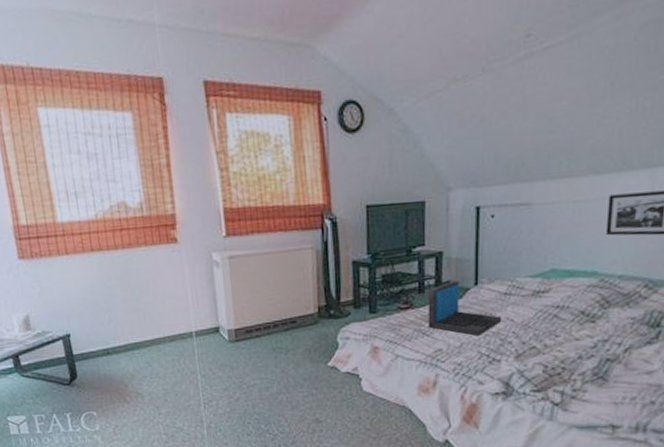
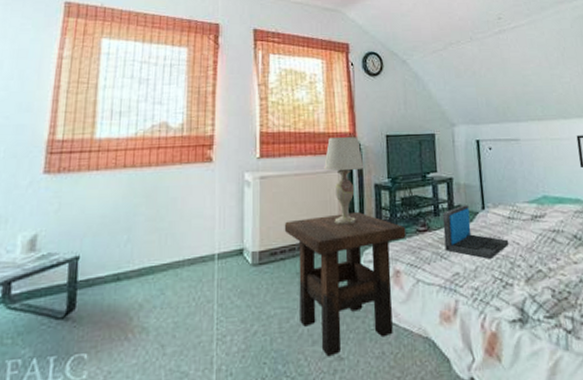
side table: none [257,290,386,420] -> present [284,211,406,357]
table lamp: none [296,209,341,304] -> present [324,137,364,225]

